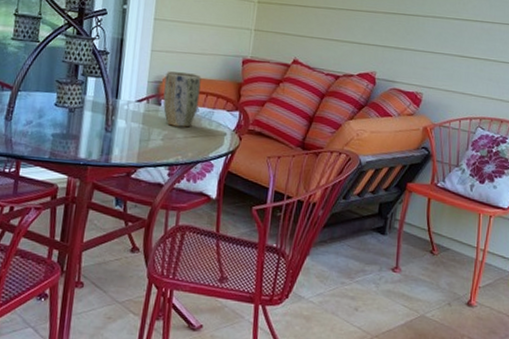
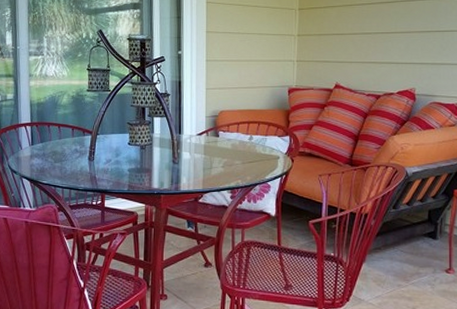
plant pot: present [163,71,201,128] -> none [220,105,252,154]

